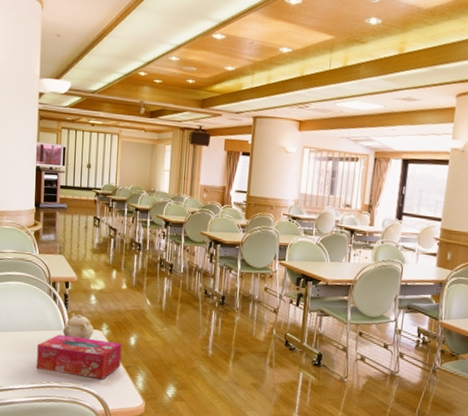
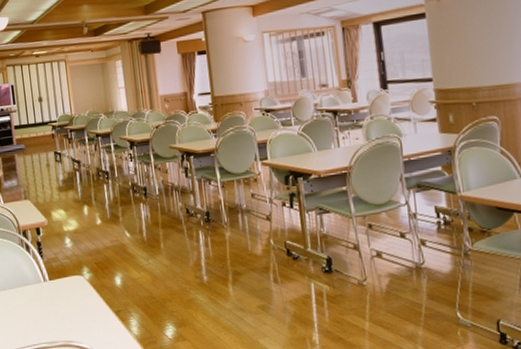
tissue box: present [37,334,122,379] -> none [17,285,110,332]
teapot: present [63,313,94,340] -> none [41,261,75,289]

